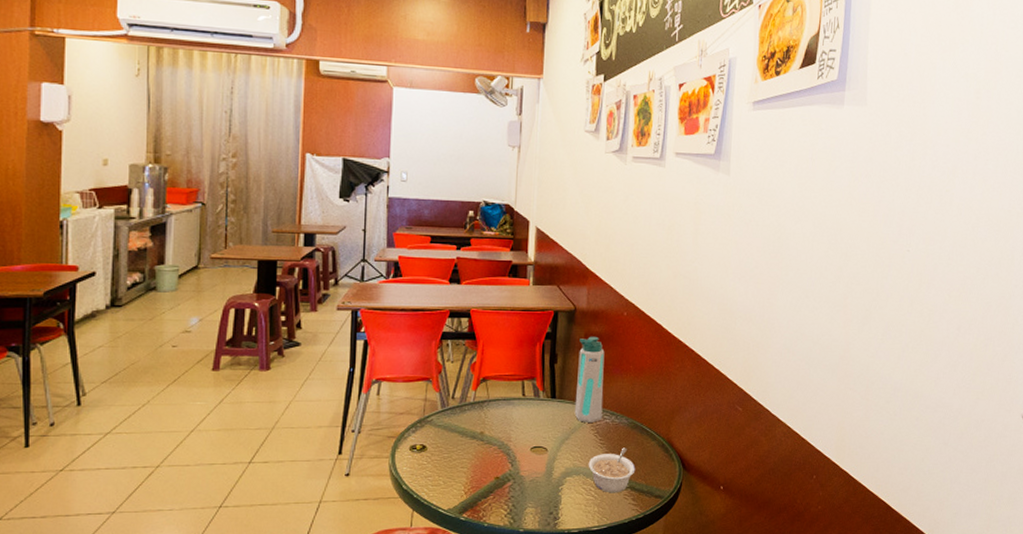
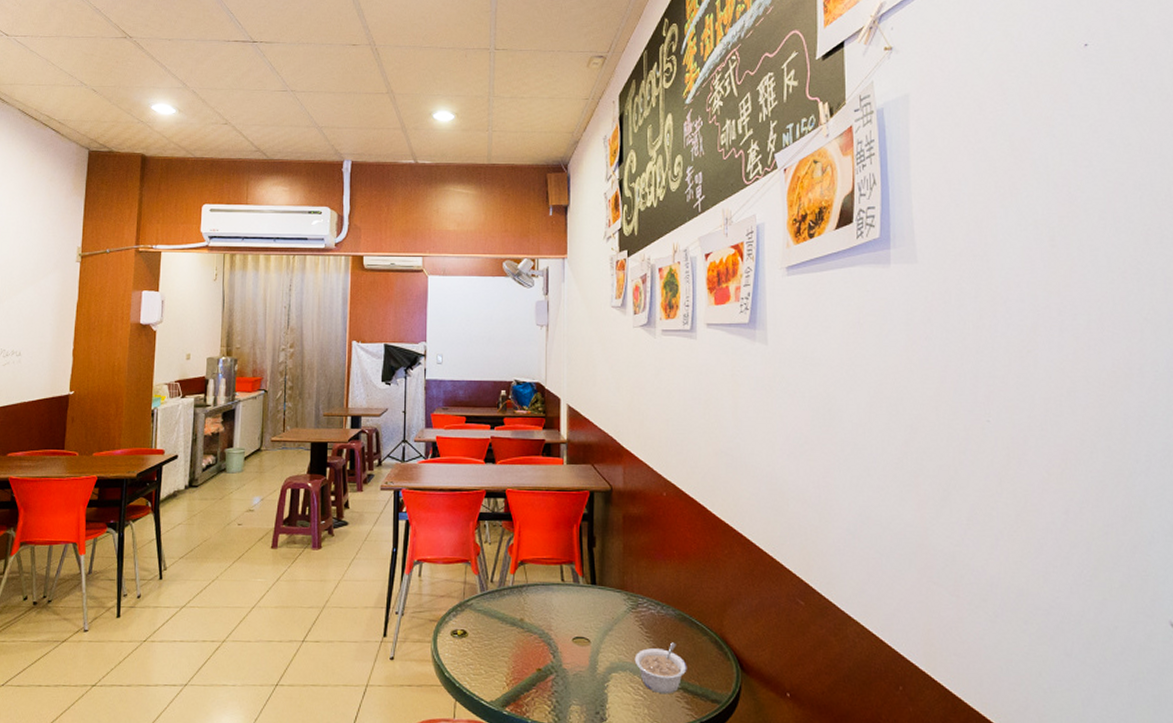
water bottle: present [574,336,605,423] -> none [616,518,647,613]

